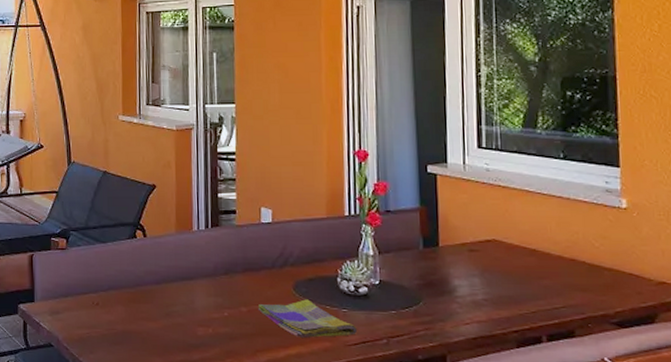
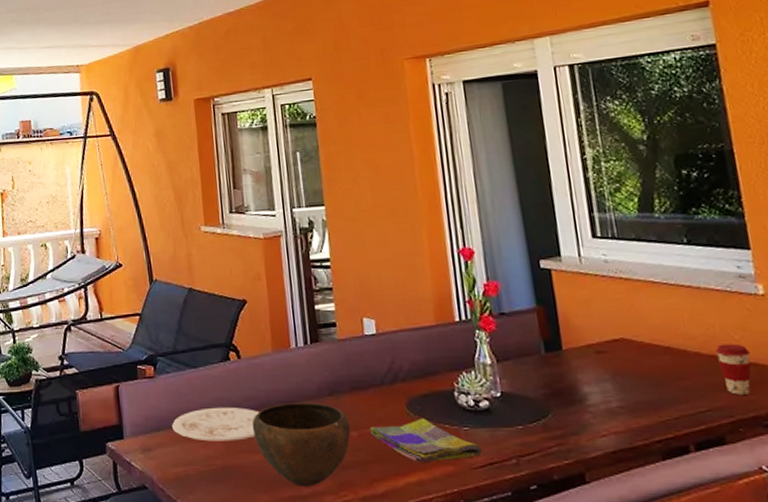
plate: none [78,279,159,309] -> present [171,406,259,442]
bowl: none [152,279,240,353] -> present [252,402,351,487]
coffee cup: none [576,250,607,295] -> present [714,343,751,395]

